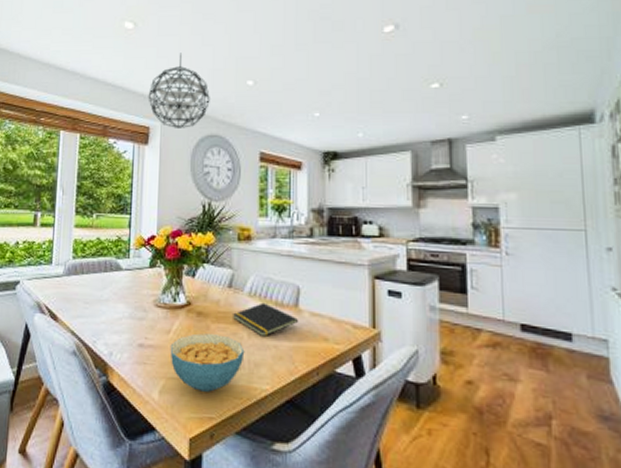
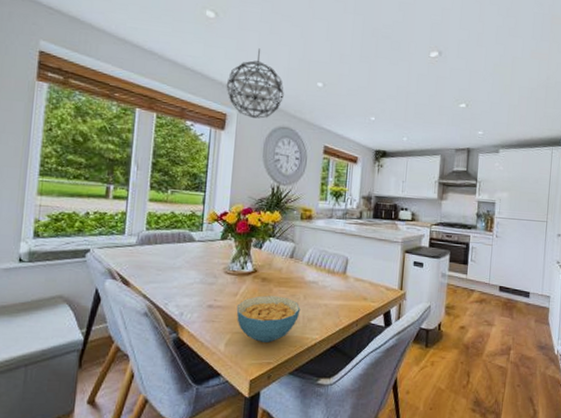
notepad: present [233,302,298,338] -> none [292,270,345,298]

